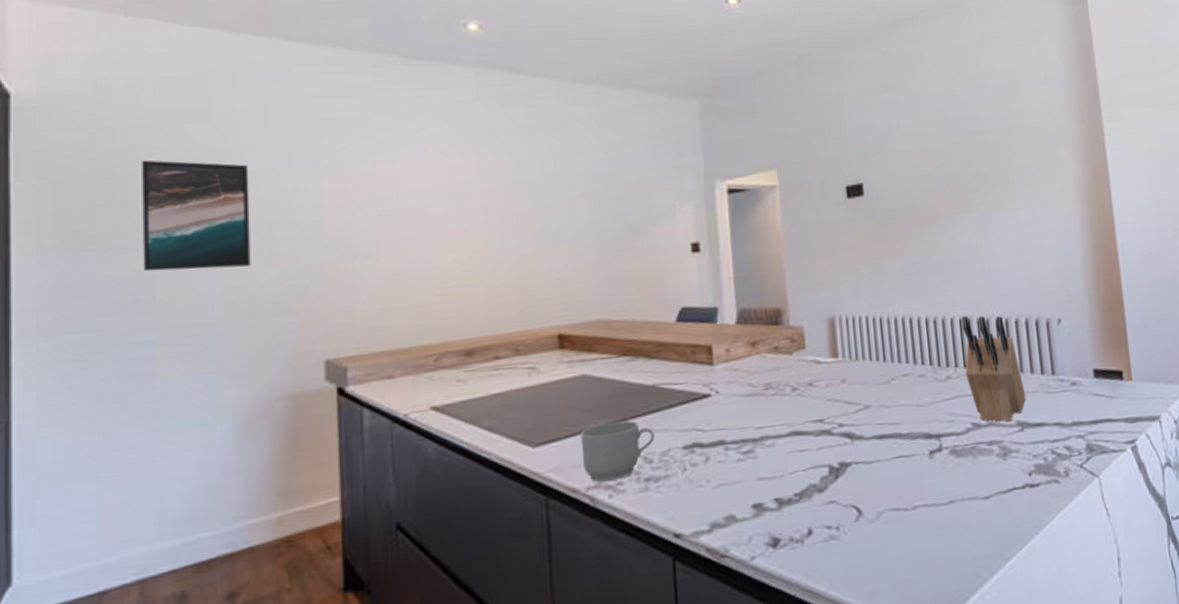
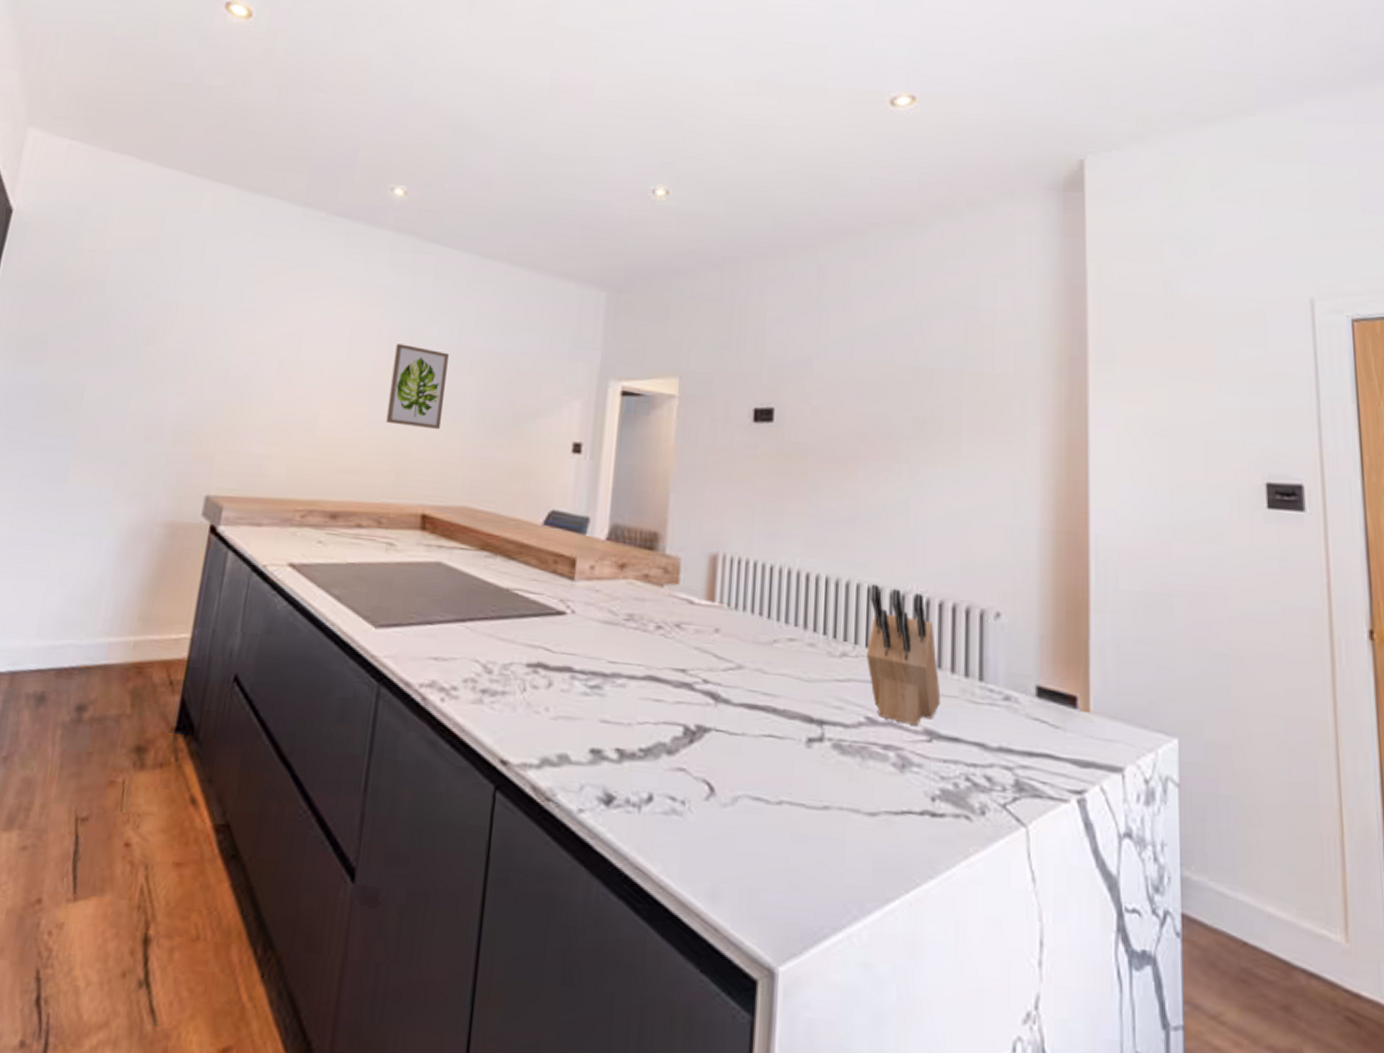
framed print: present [142,160,251,272] -> none [77,281,180,394]
wall art: none [500,177,560,256] -> present [386,343,449,430]
mug: present [580,420,655,482] -> none [421,618,499,684]

